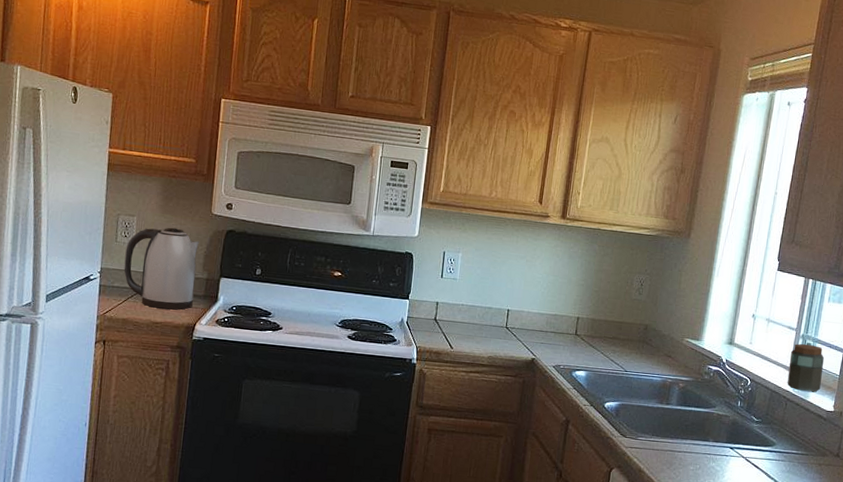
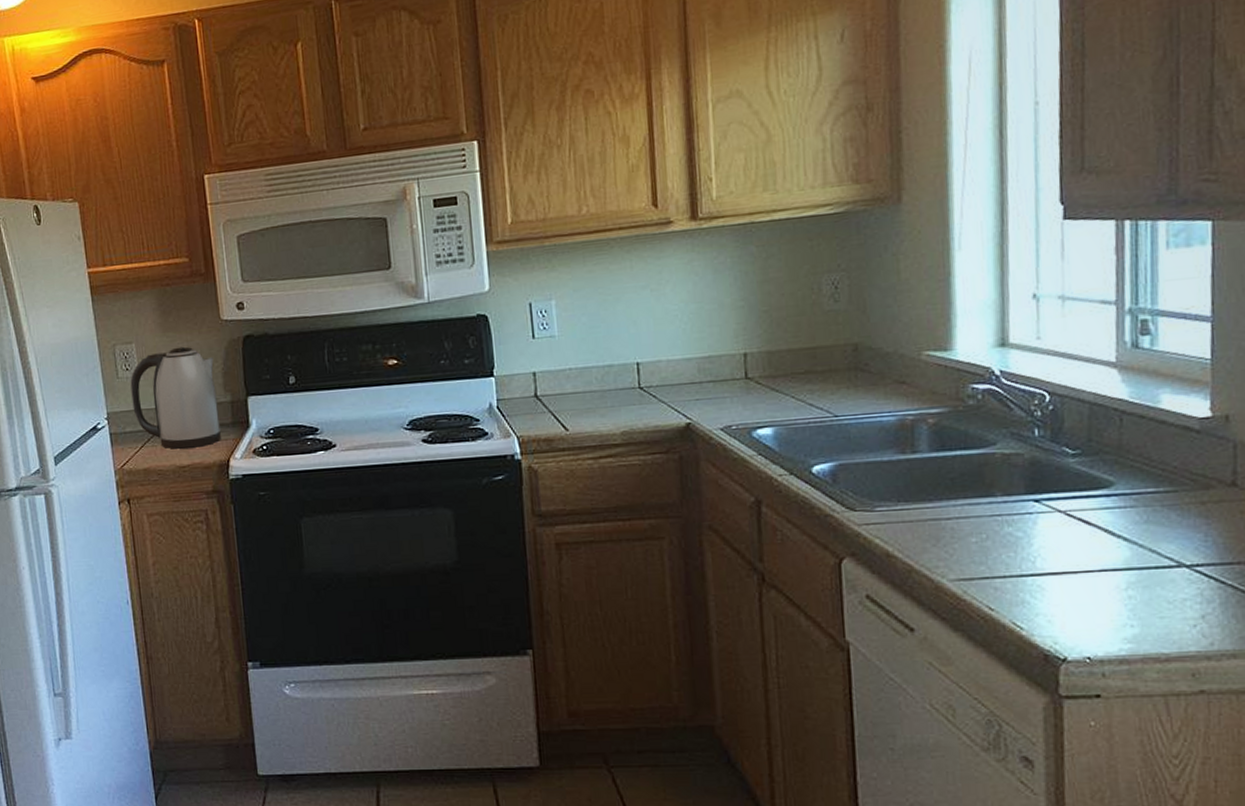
peanut butter: present [787,344,824,392] -> none [1112,320,1179,396]

